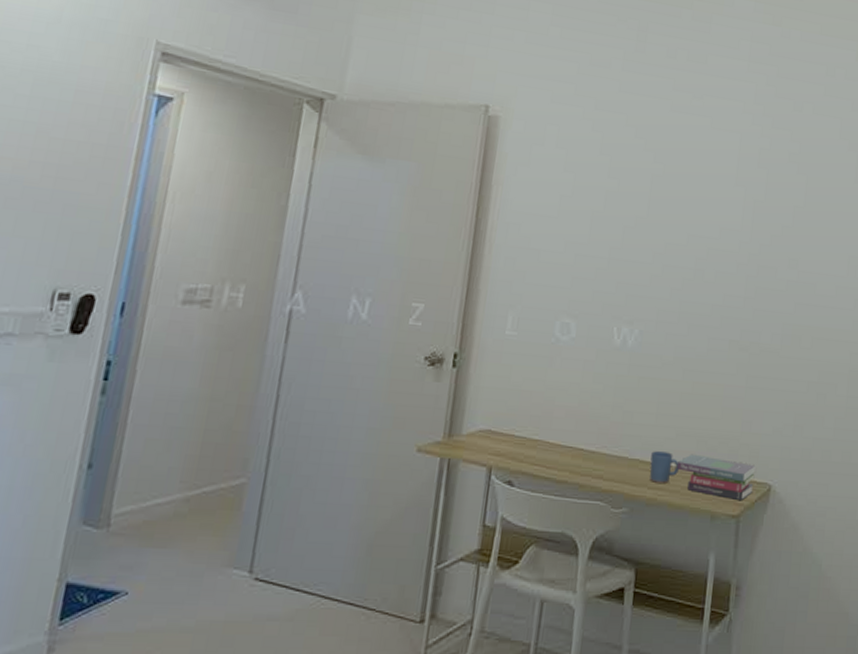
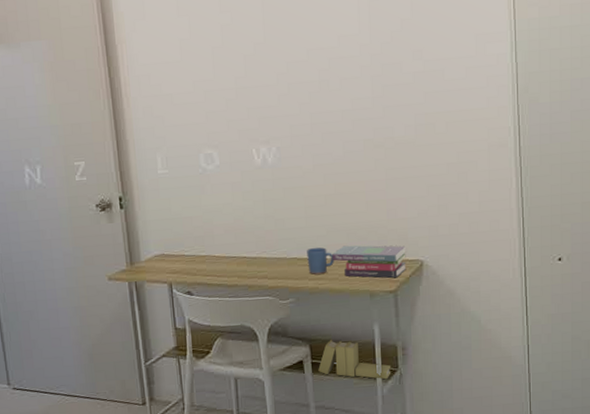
books: none [640,565,722,625] -> present [318,339,392,380]

